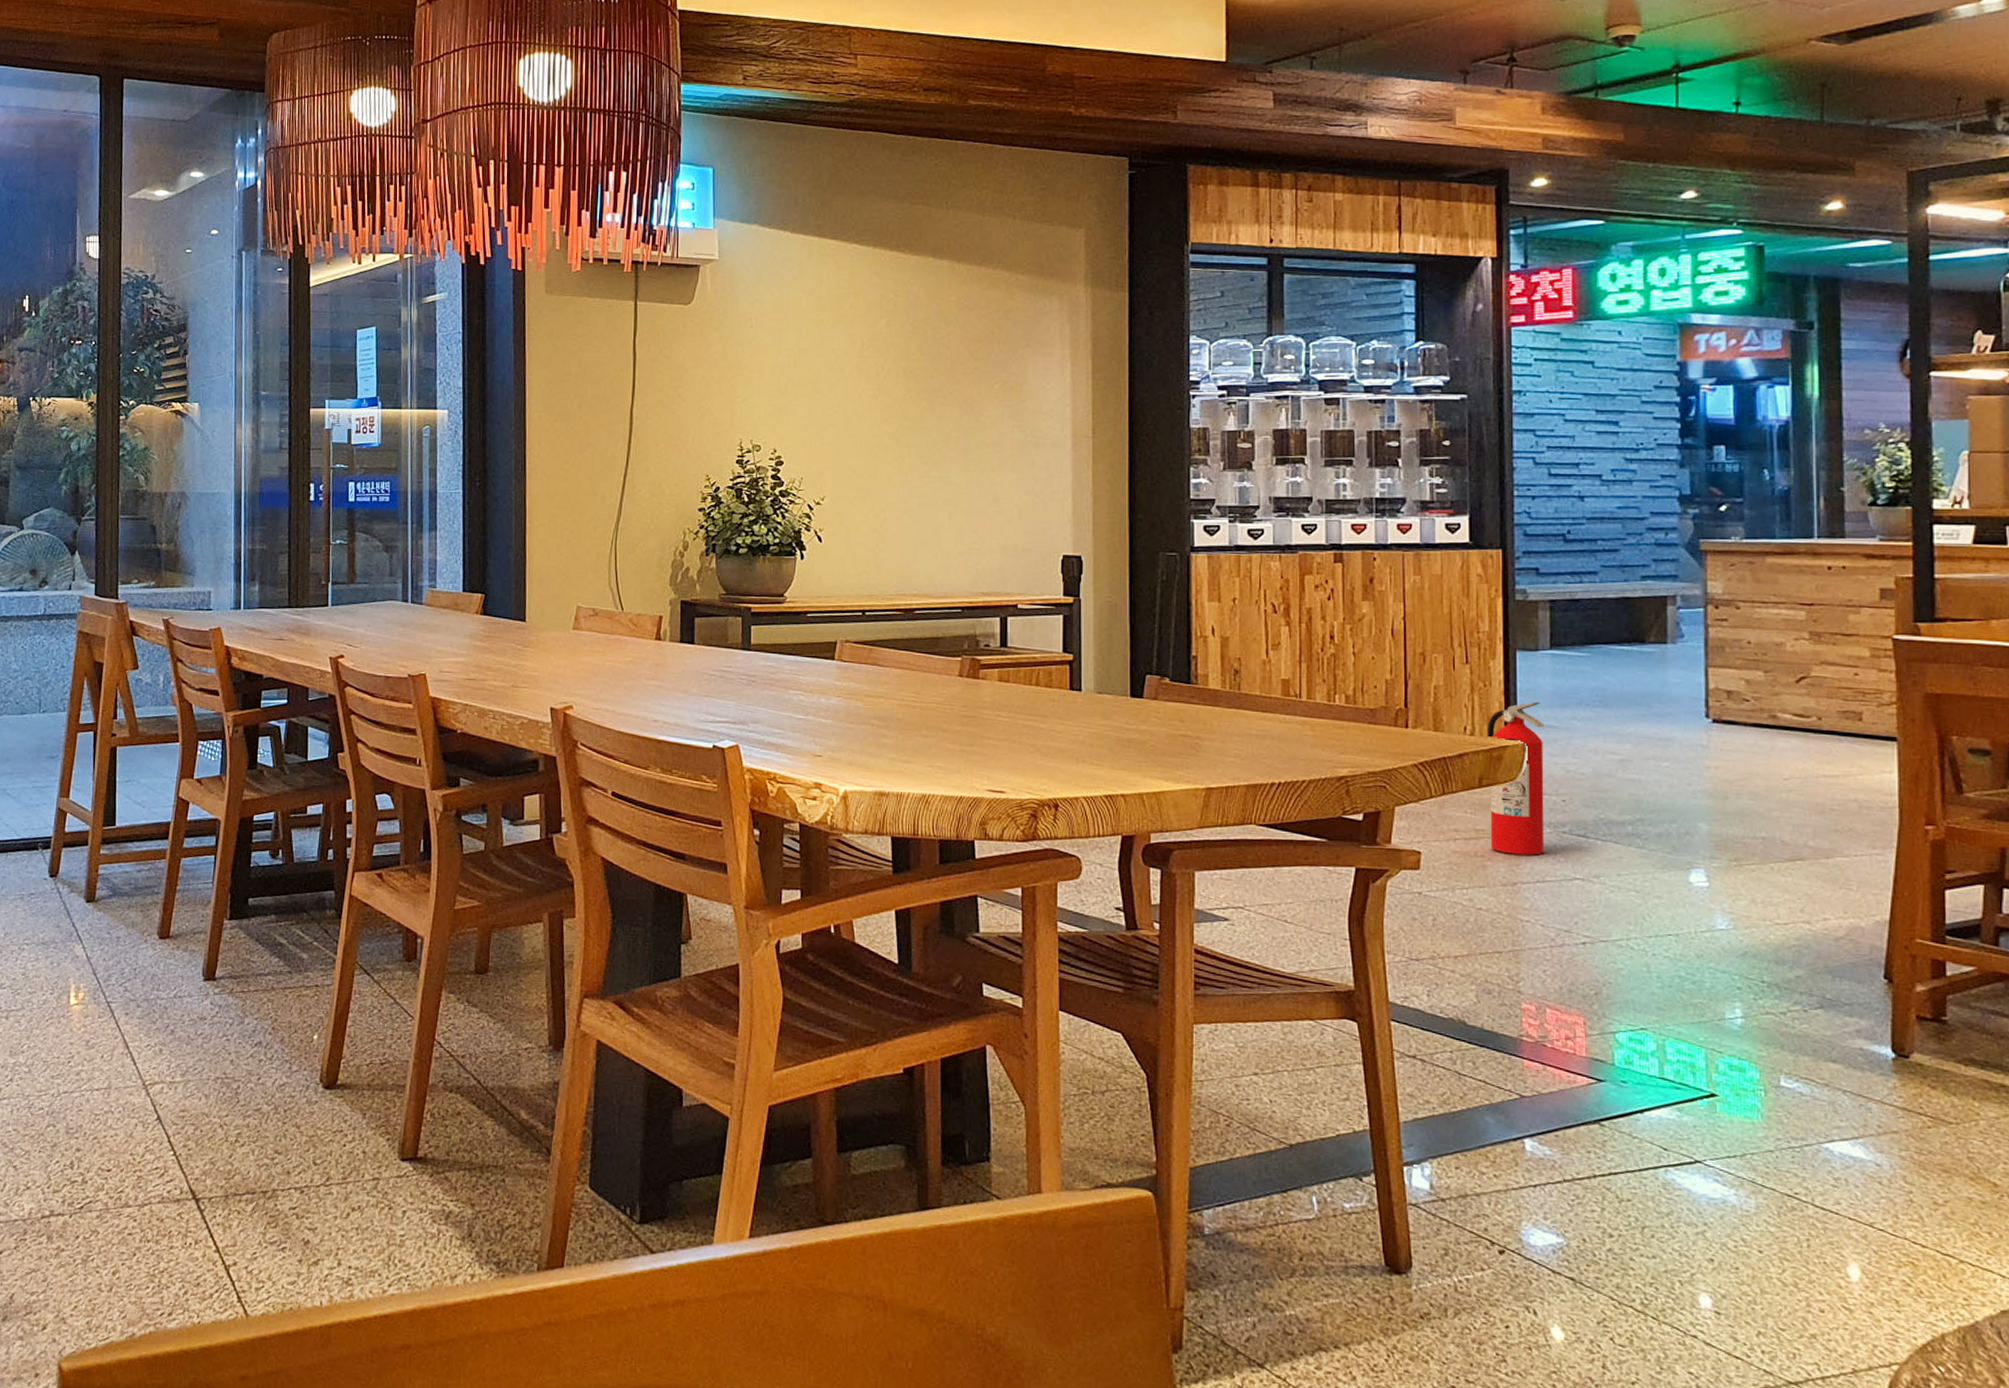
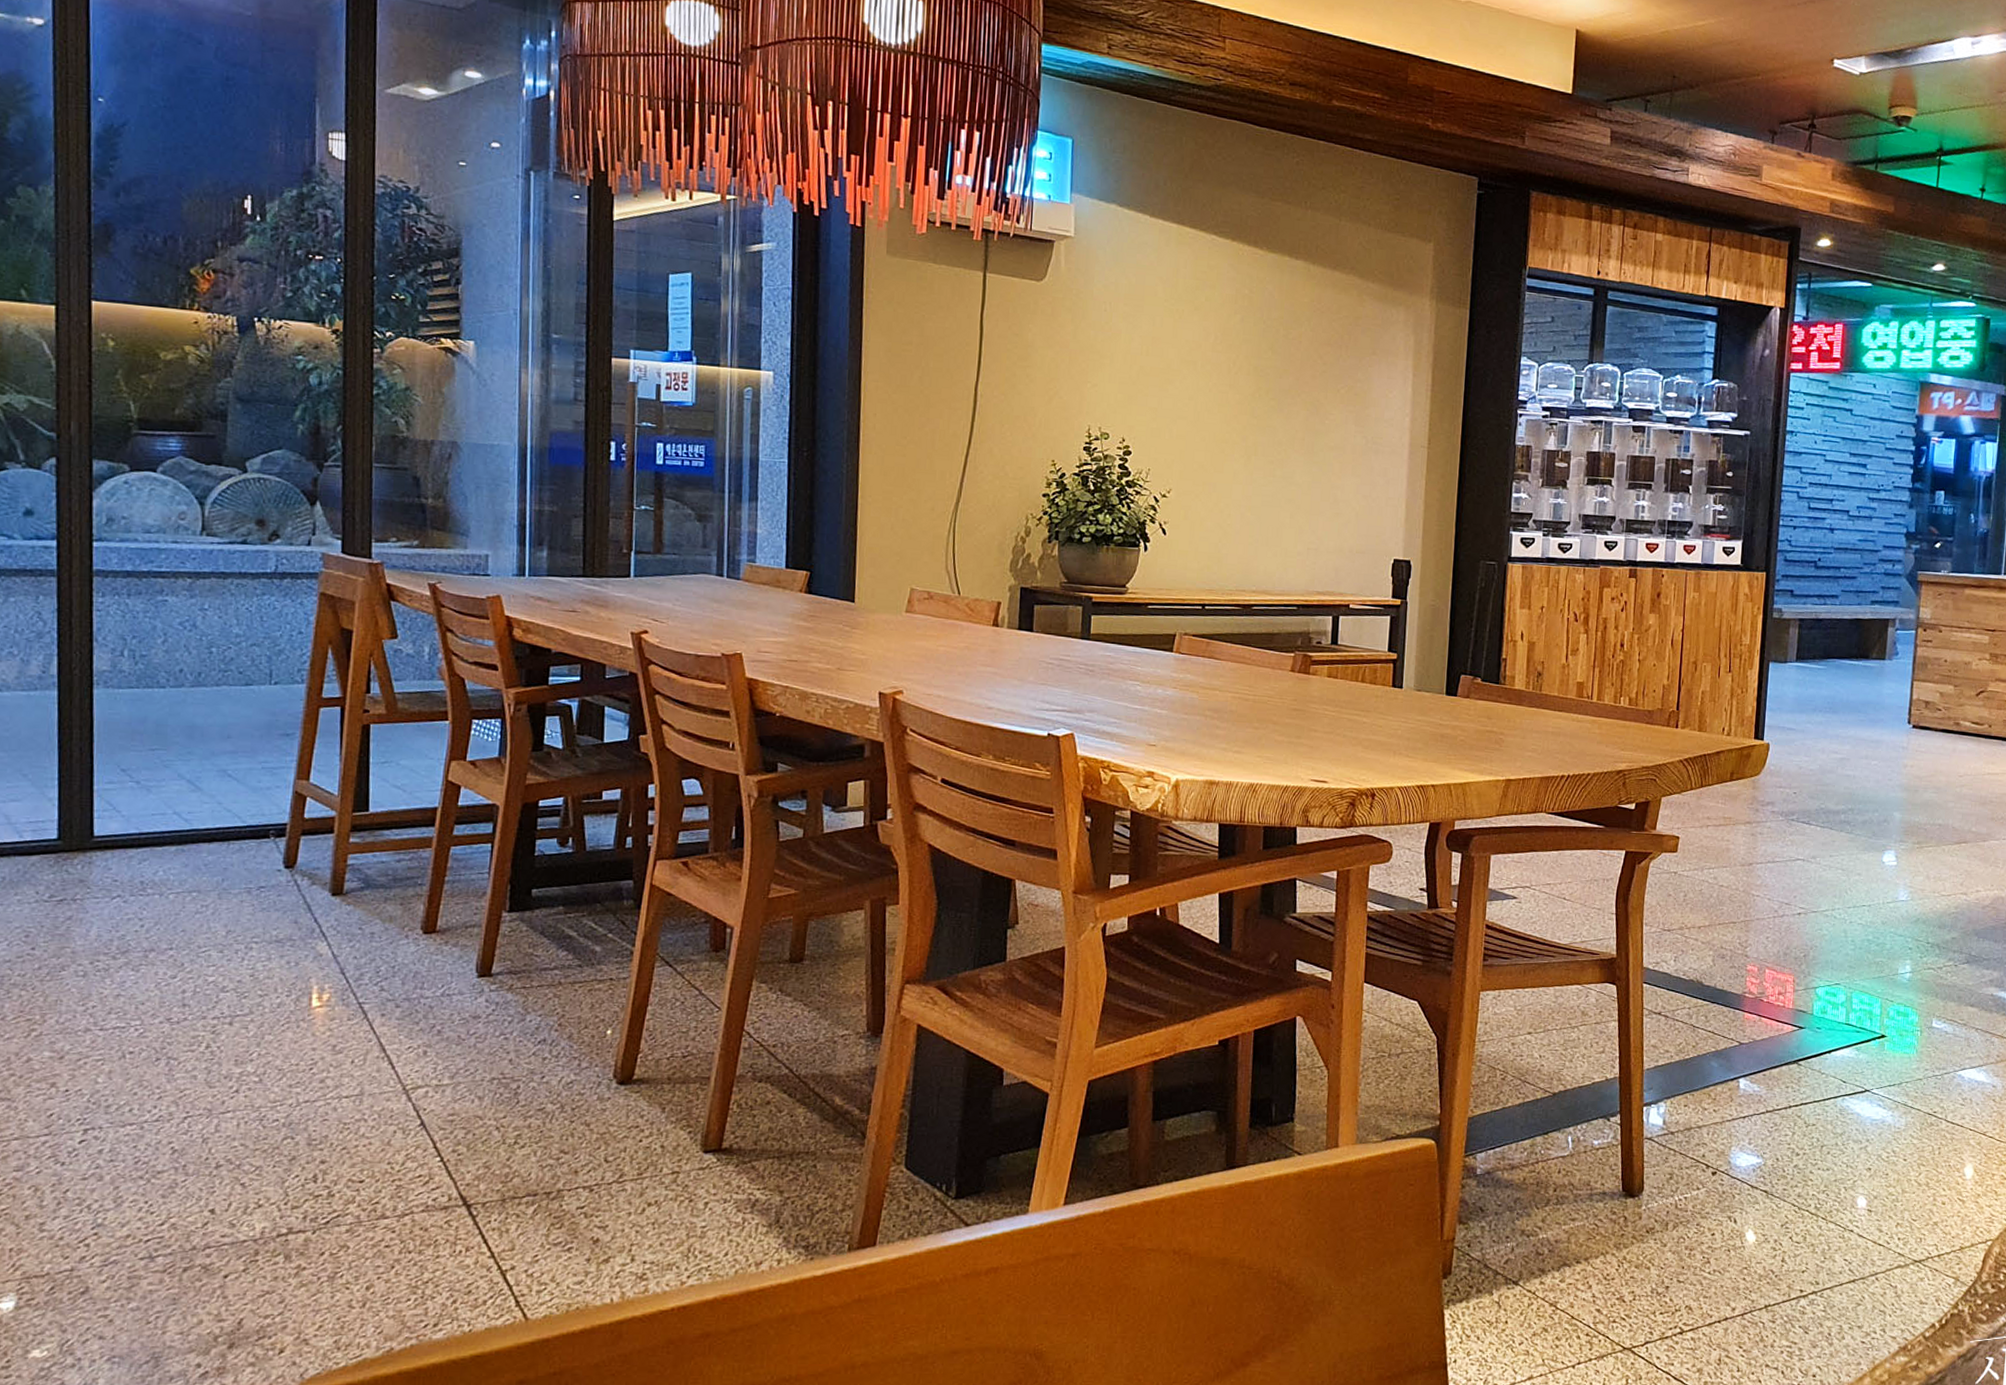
fire extinguisher: present [1486,701,1545,855] -> none [1735,707,1786,840]

